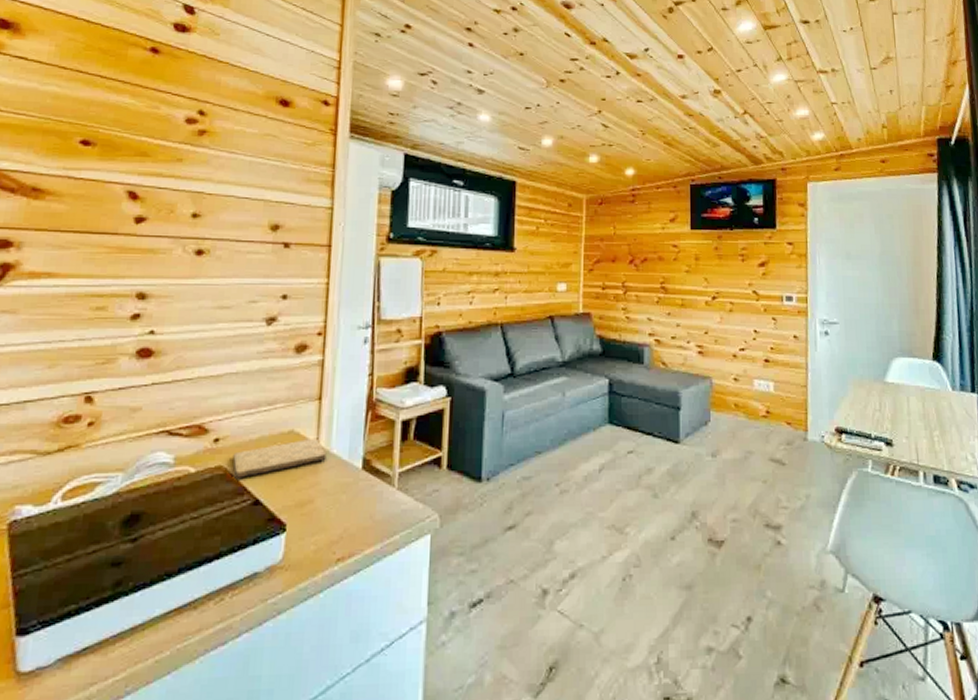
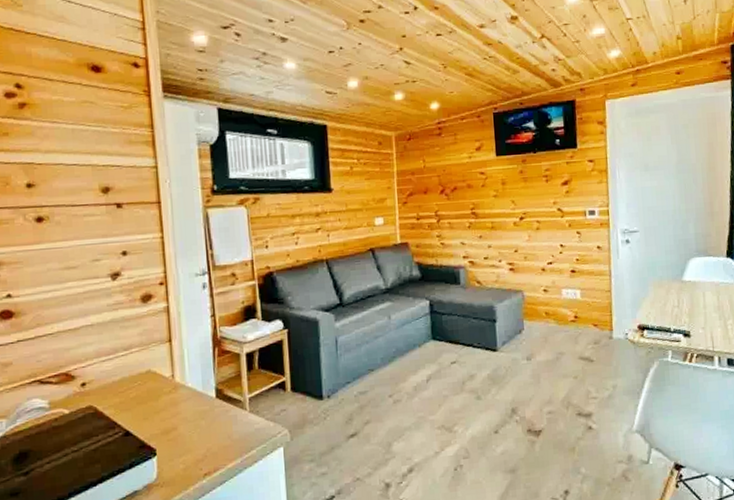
cutting board: present [233,438,327,478] -> none [100,375,183,415]

